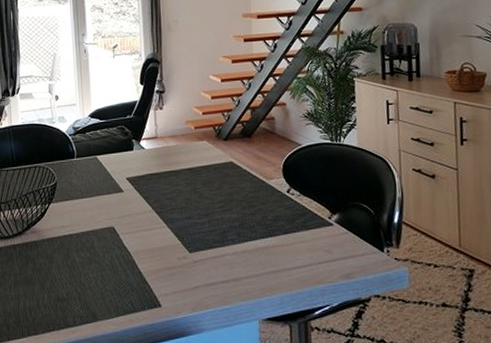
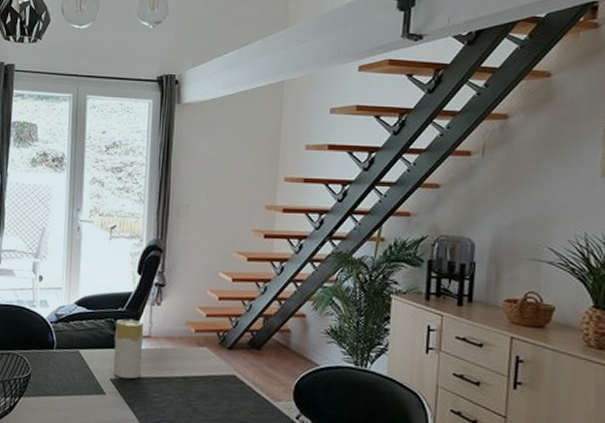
candle: none [126,124,152,176] -> present [113,318,144,379]

